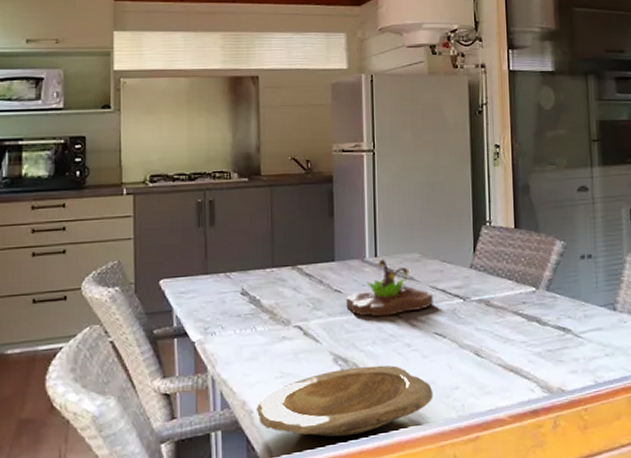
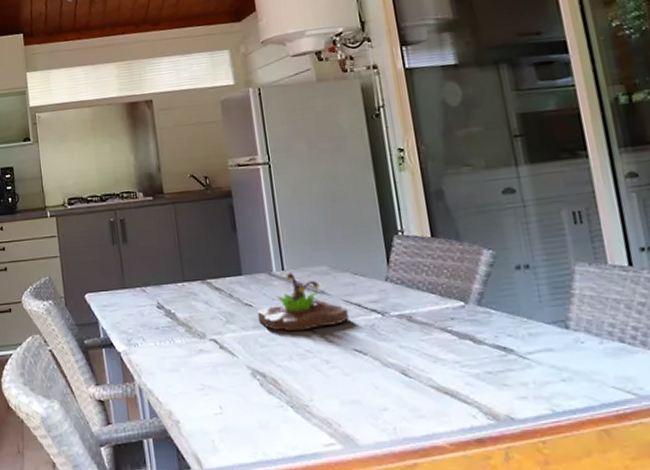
plate: present [256,365,433,437] -> none [182,381,360,453]

